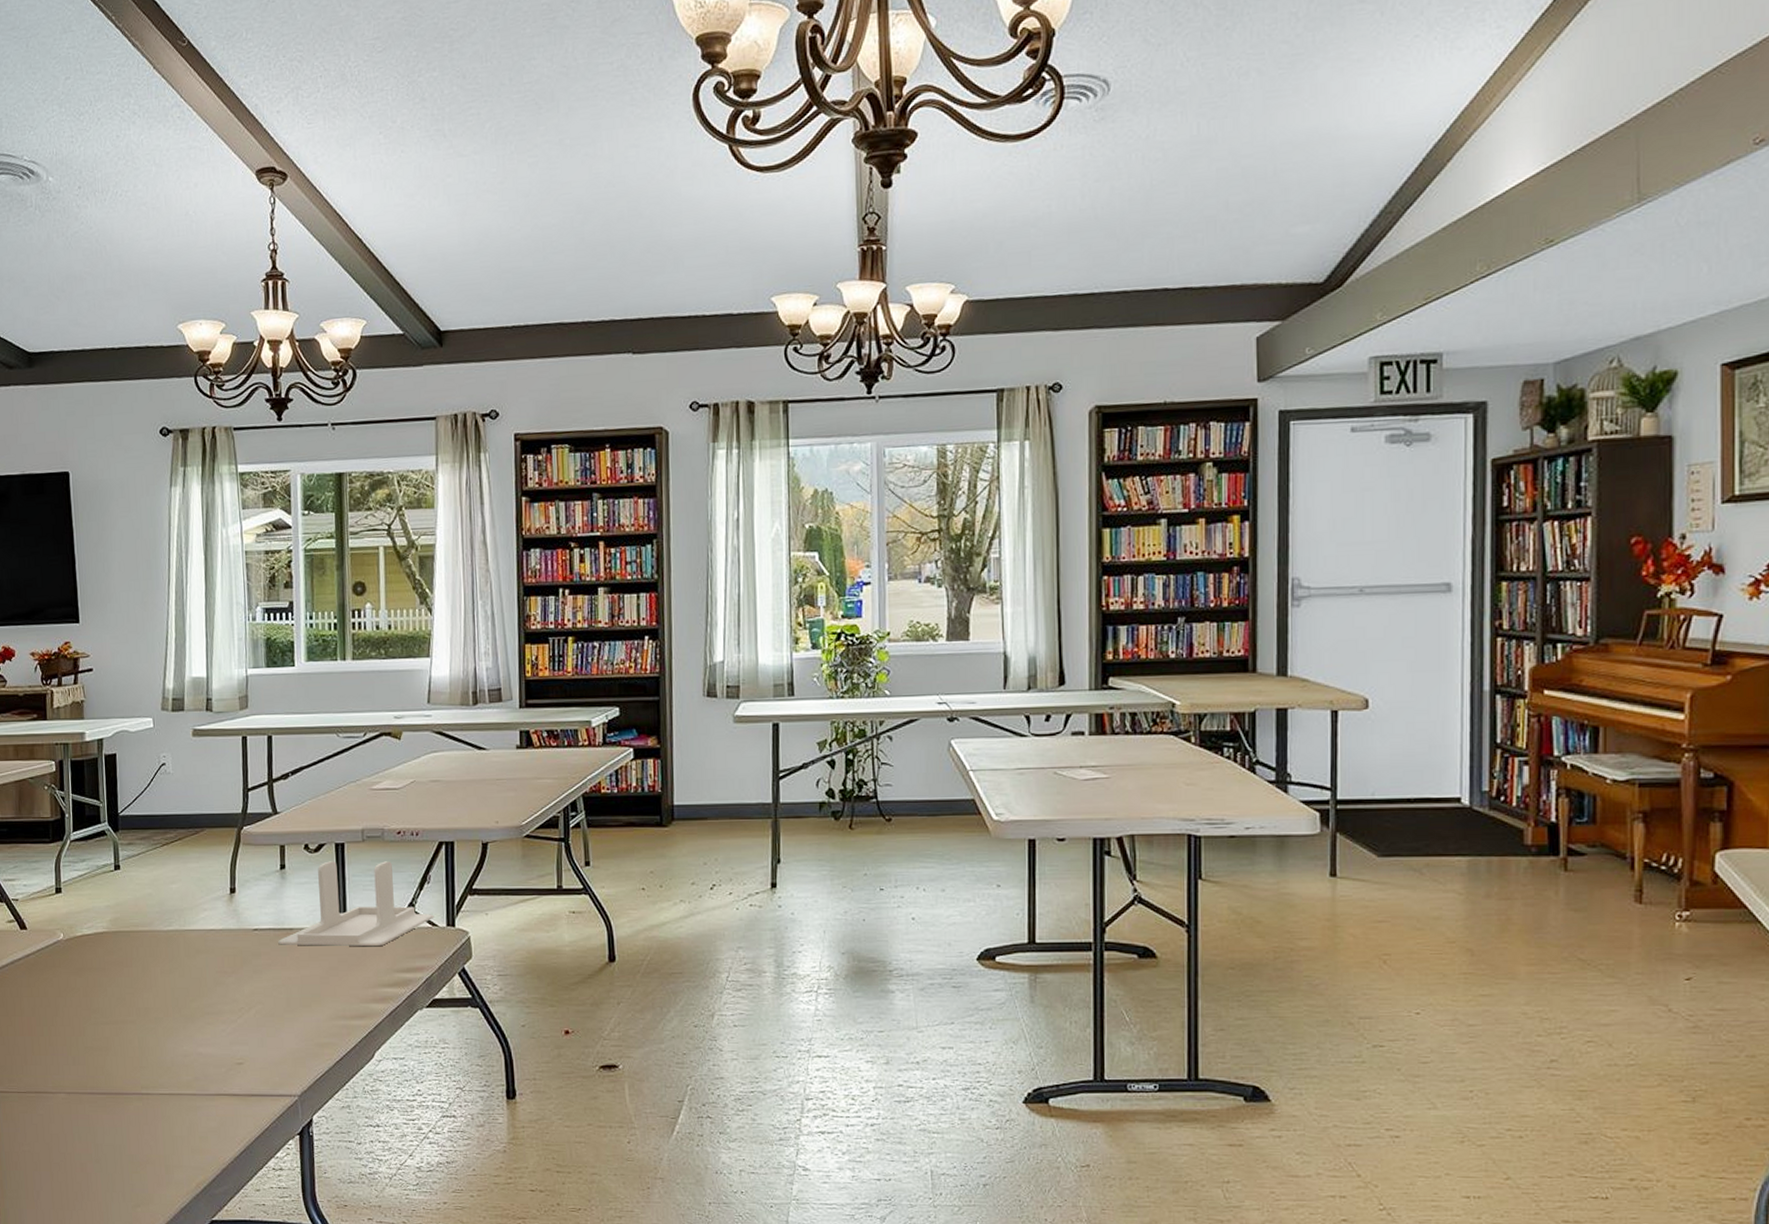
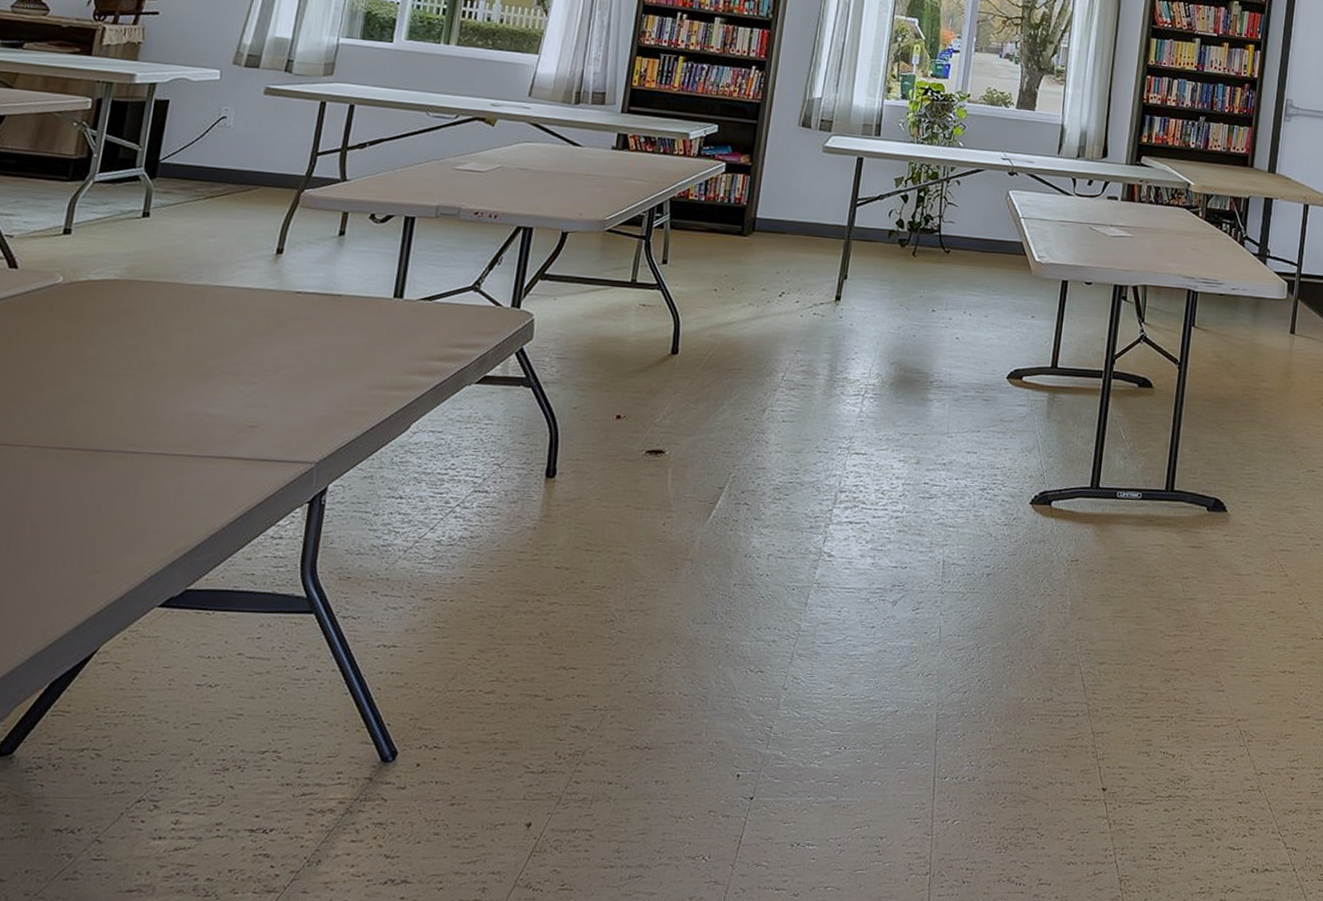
napkin holder: present [278,861,434,947] -> none [322,233,500,321]

